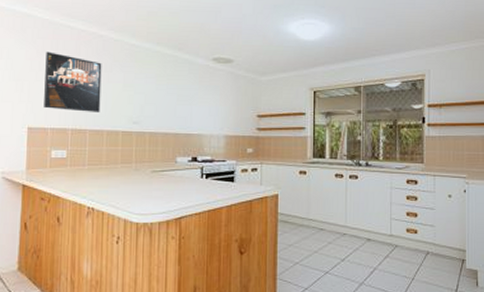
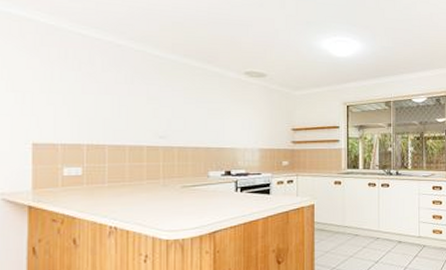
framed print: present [44,51,102,112] -> none [52,60,121,126]

